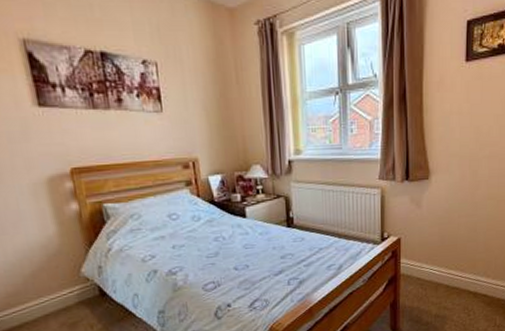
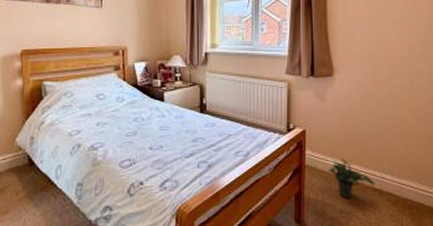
potted plant: none [423,264,471,303] -> present [327,158,375,198]

